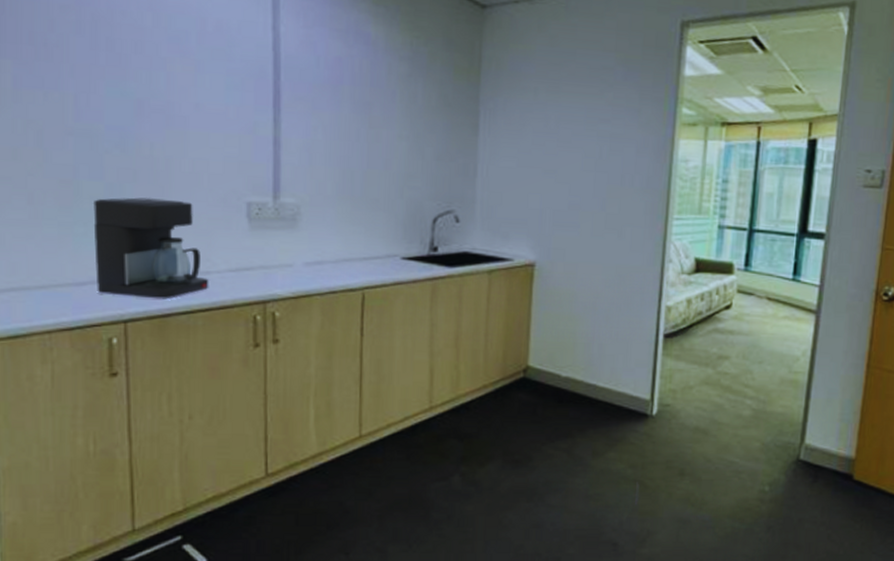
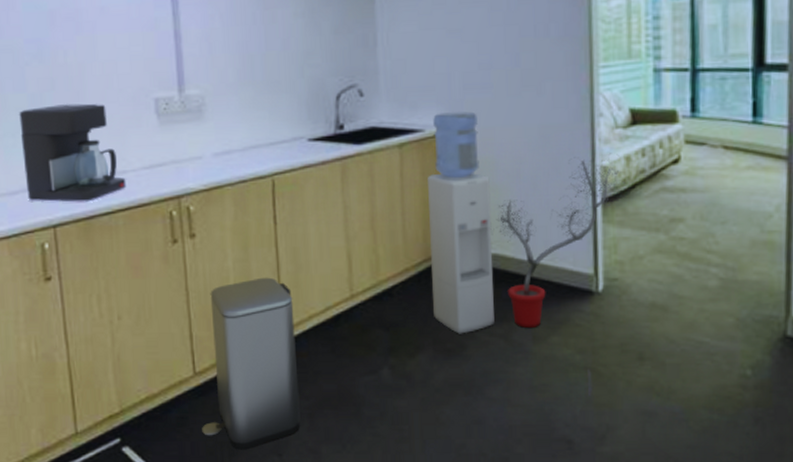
pedal bin: none [269,385,373,548] -> present [202,277,300,450]
water cooler: none [506,245,568,447] -> present [428,111,495,334]
potted tree: none [564,295,685,445] -> present [490,153,626,329]

